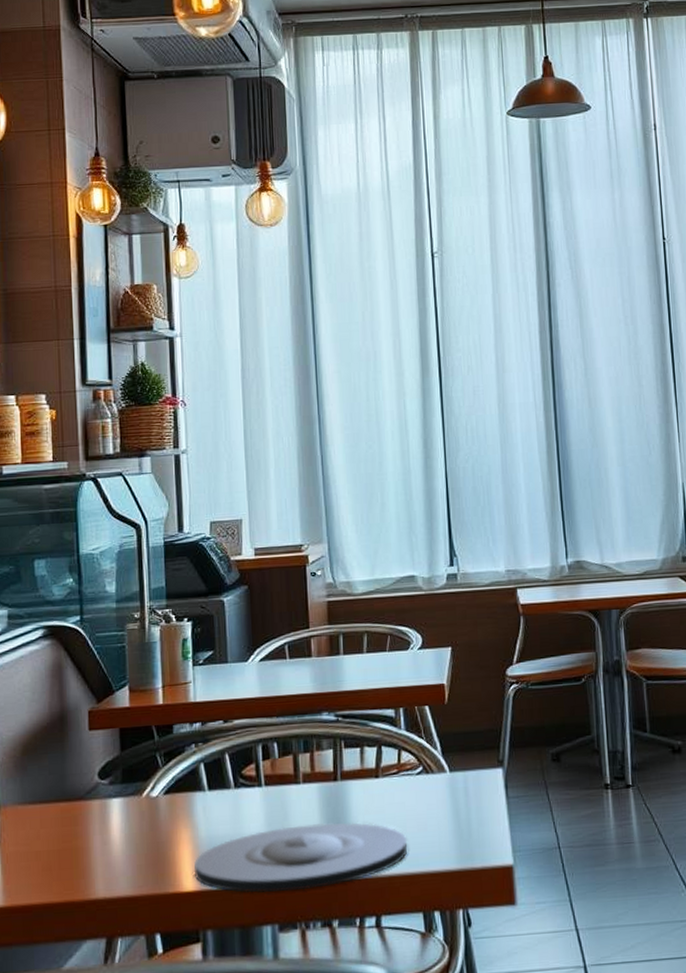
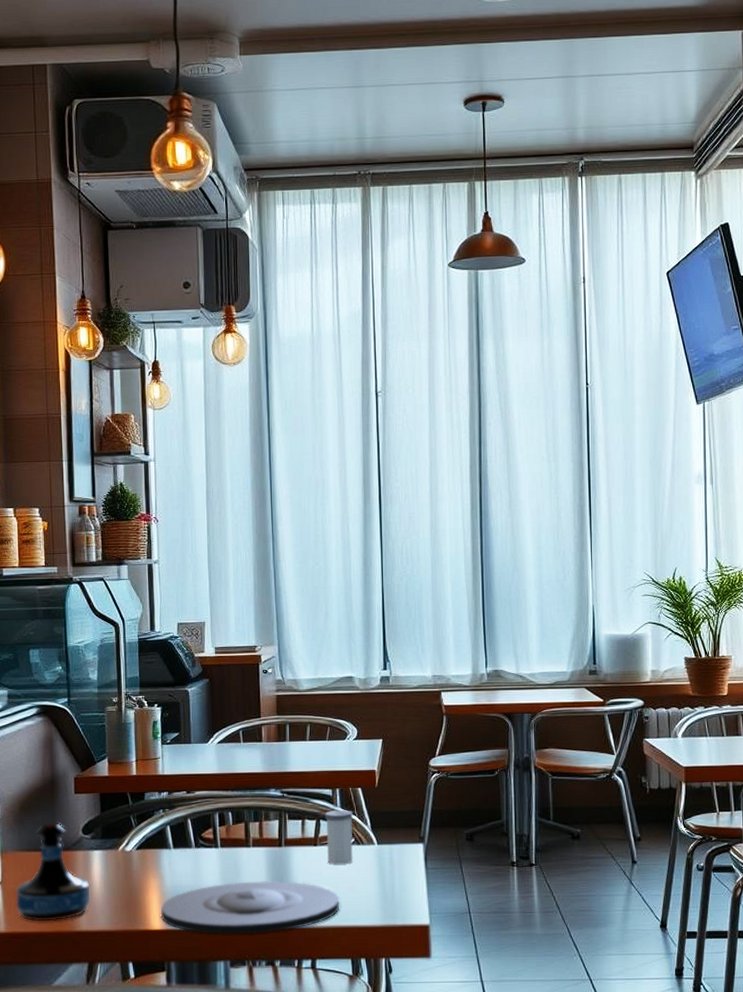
tequila bottle: none [17,767,109,891] -> present [16,823,91,922]
salt shaker: none [388,733,422,800] -> present [325,810,353,865]

